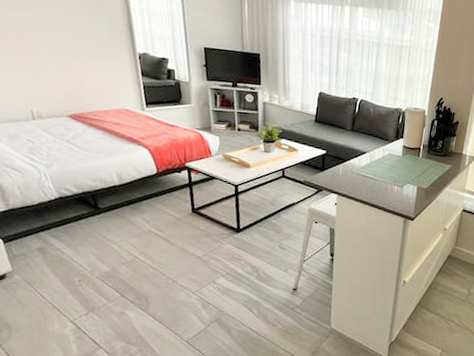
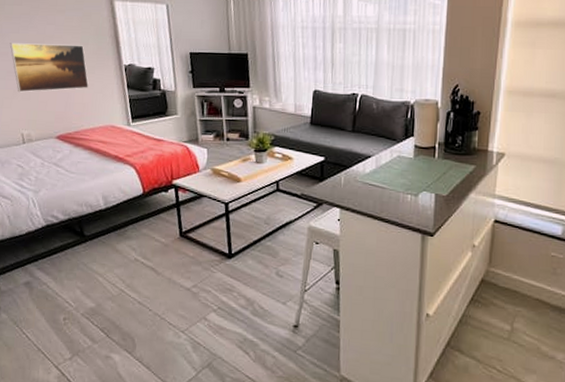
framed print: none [15,19,102,72] -> present [9,43,89,93]

